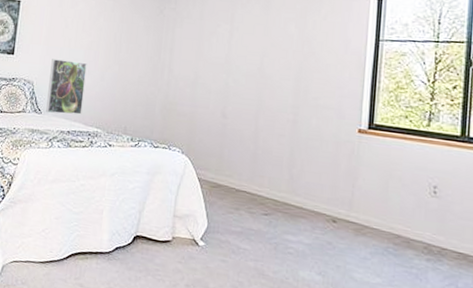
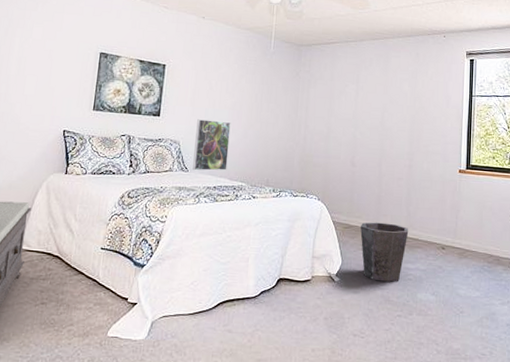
waste bin: none [231,182,291,254] -> present [360,222,409,282]

